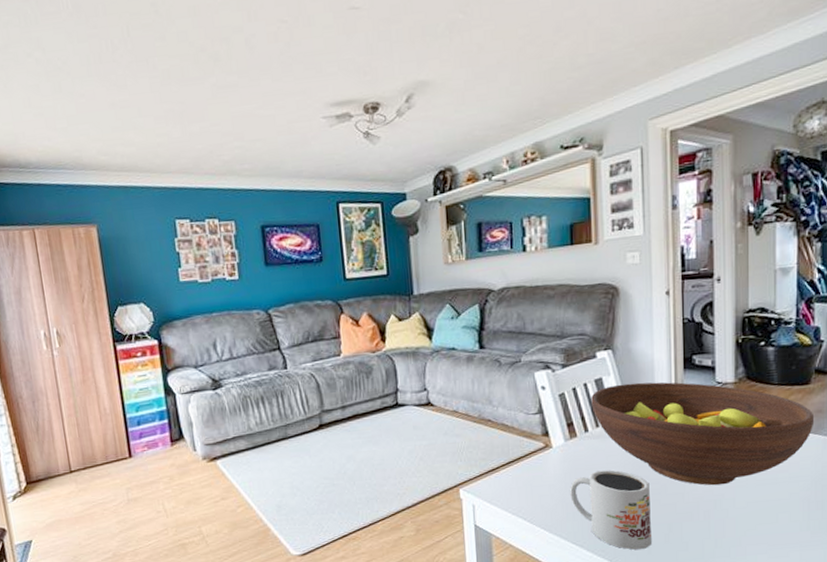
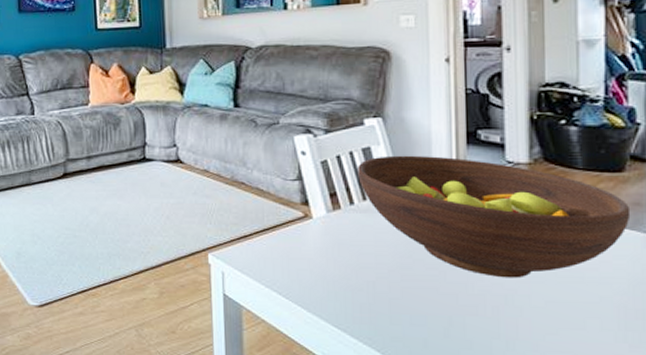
mug: present [570,470,651,550] -> none [332,248,428,342]

